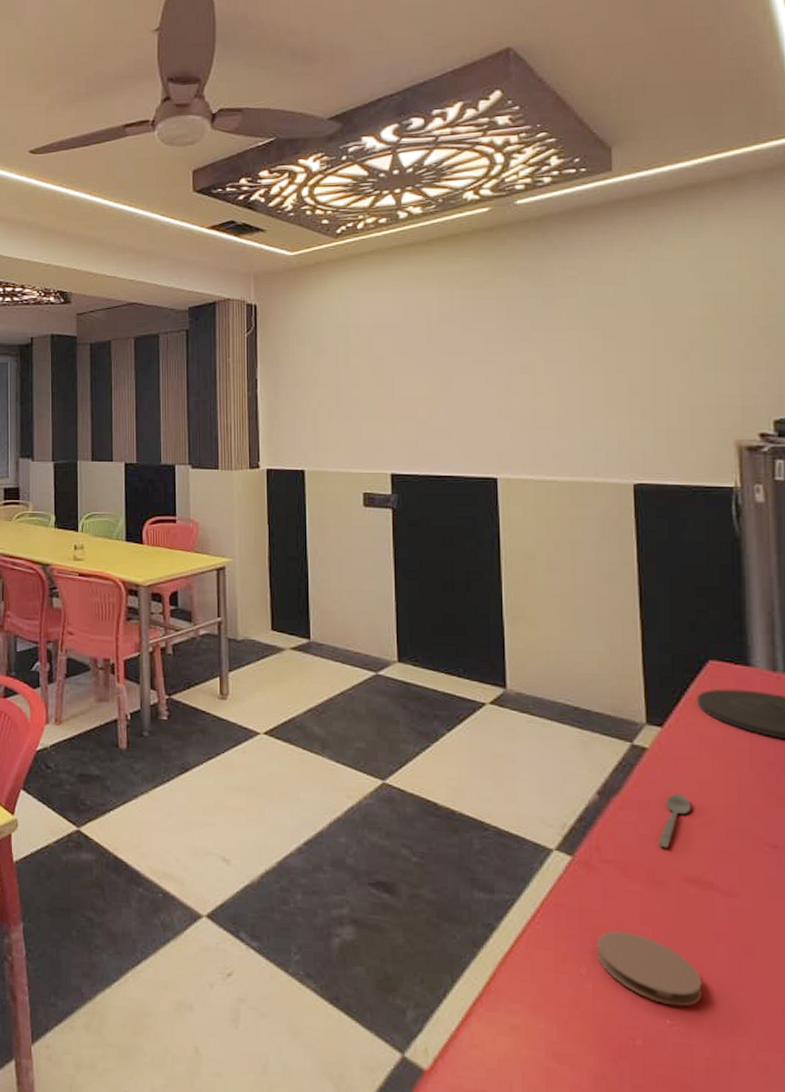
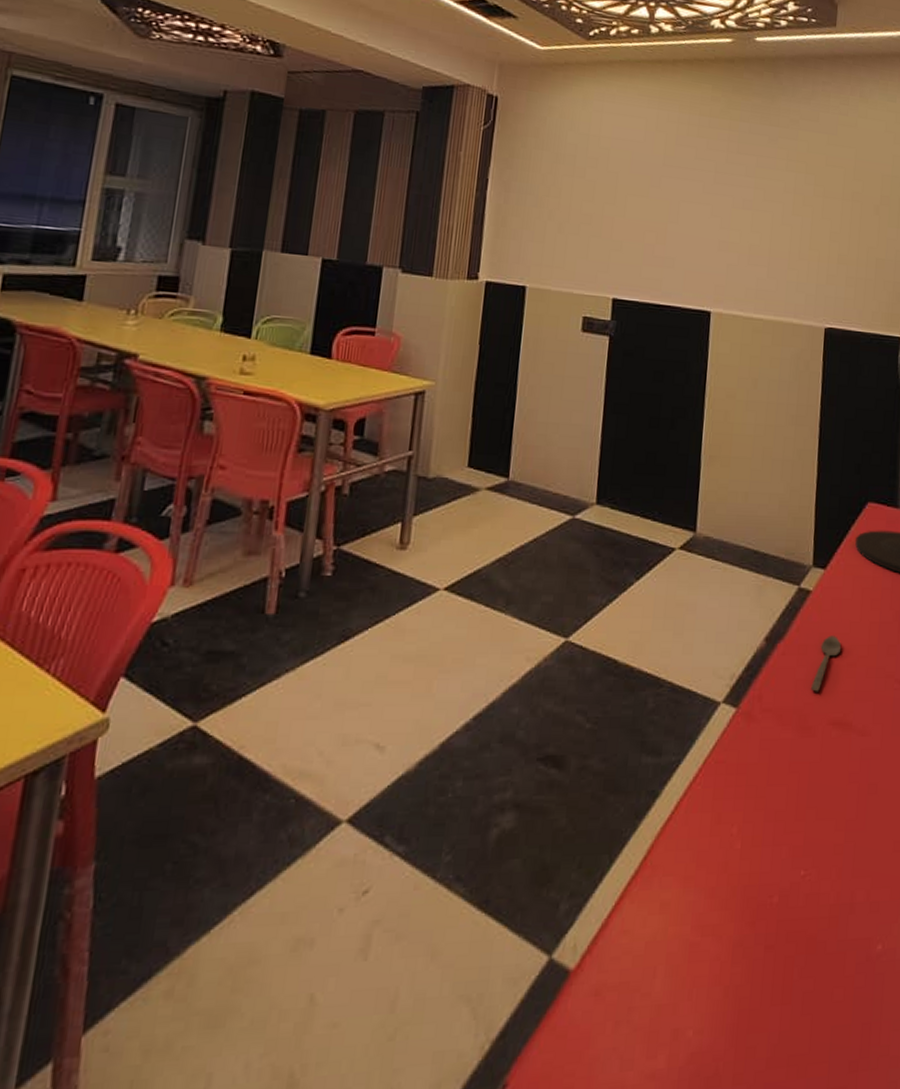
coaster: present [597,930,702,1007] -> none [748,782,834,856]

